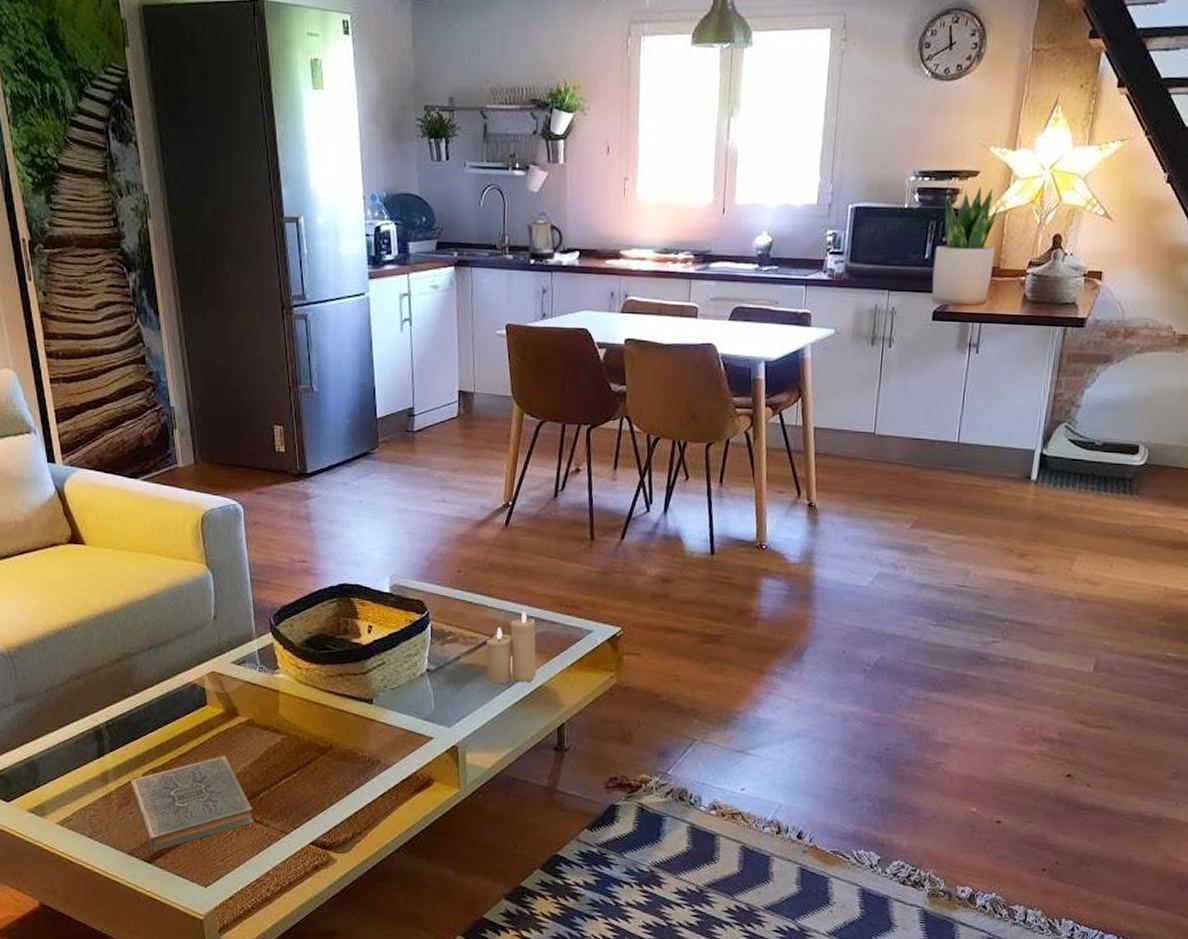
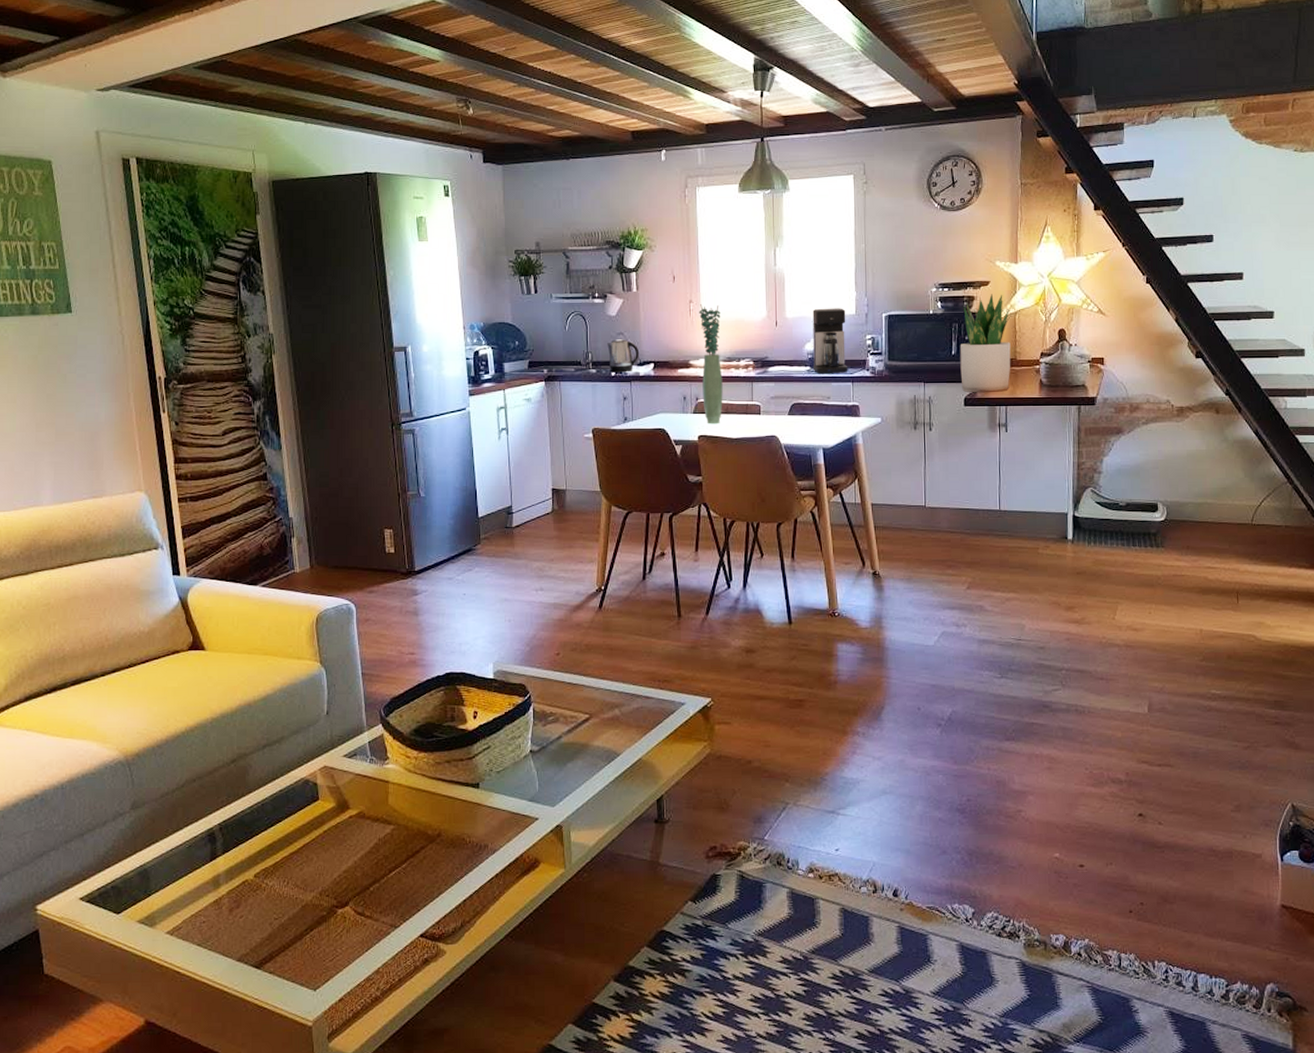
book: present [130,755,254,851] -> none [241,849,364,956]
candle: present [486,611,536,684] -> none [586,688,633,761]
vase: none [632,183,660,327] -> present [698,304,723,424]
coffee maker: none [762,194,806,275] -> present [812,308,848,374]

